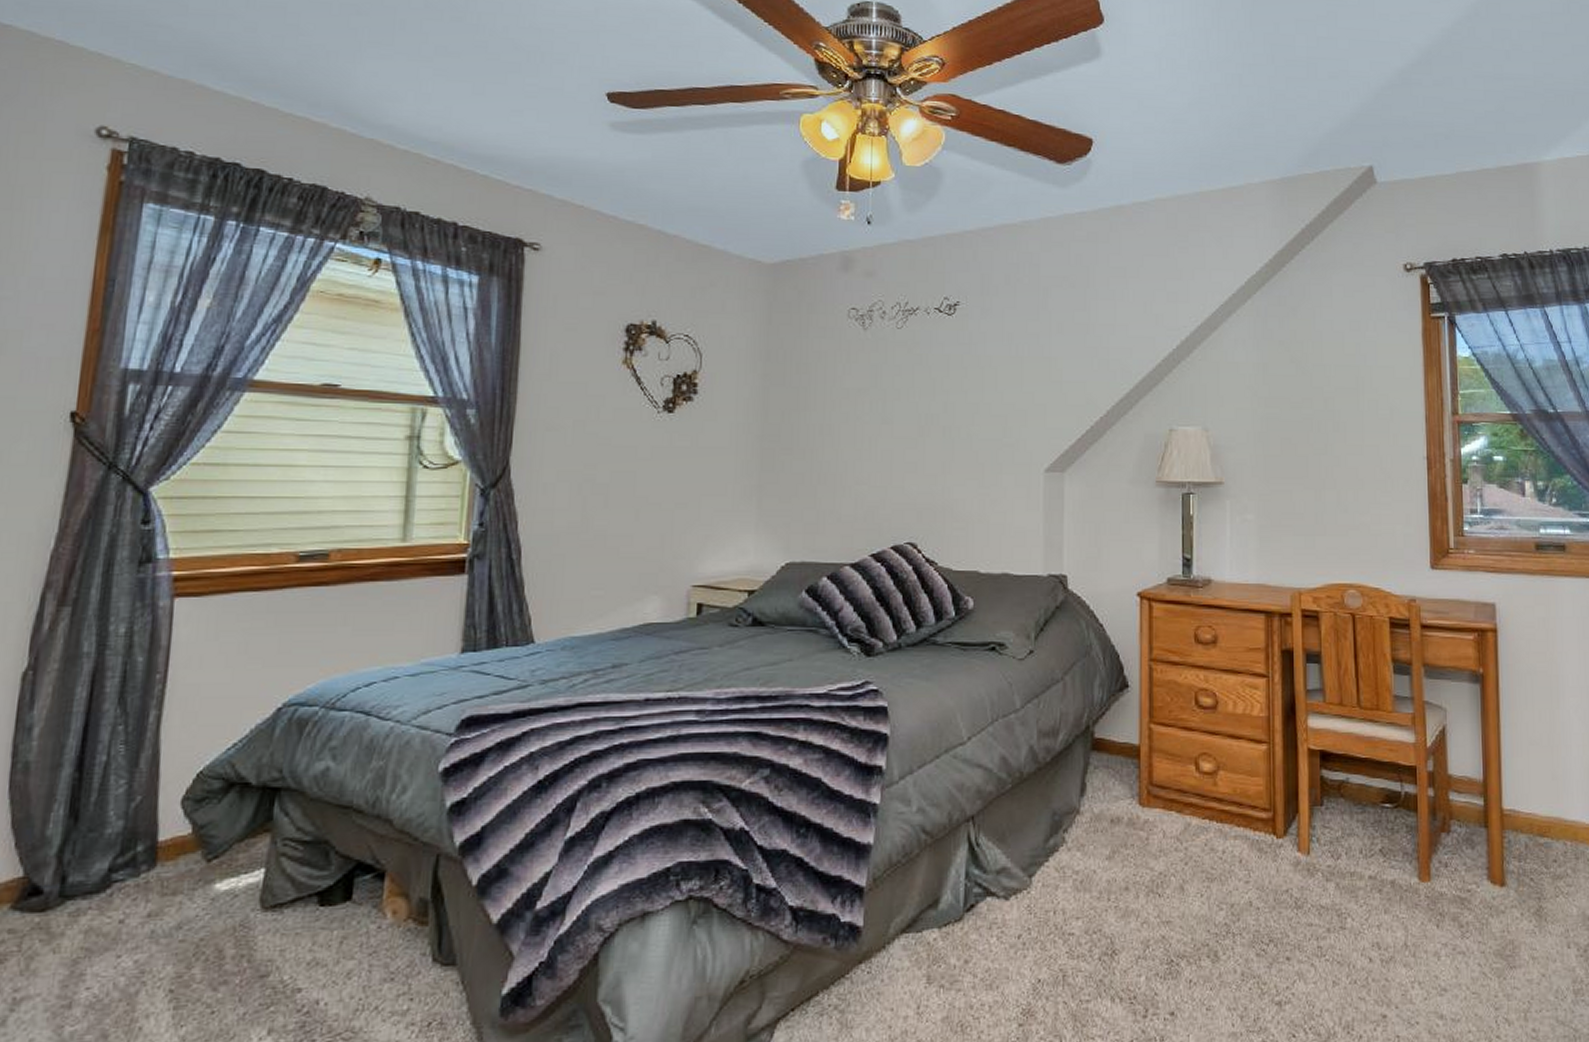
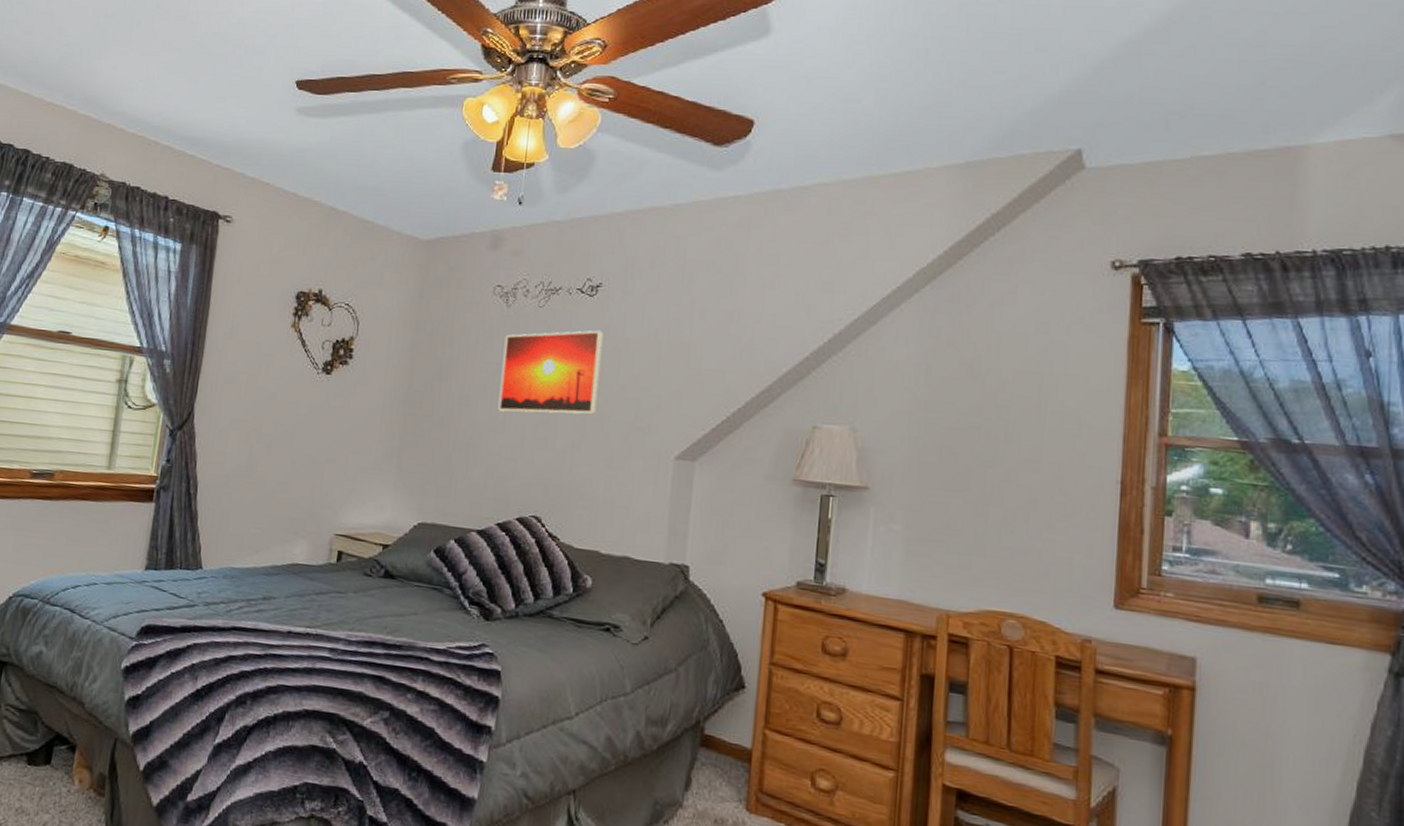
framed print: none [862,348,965,438] -> present [498,330,604,415]

